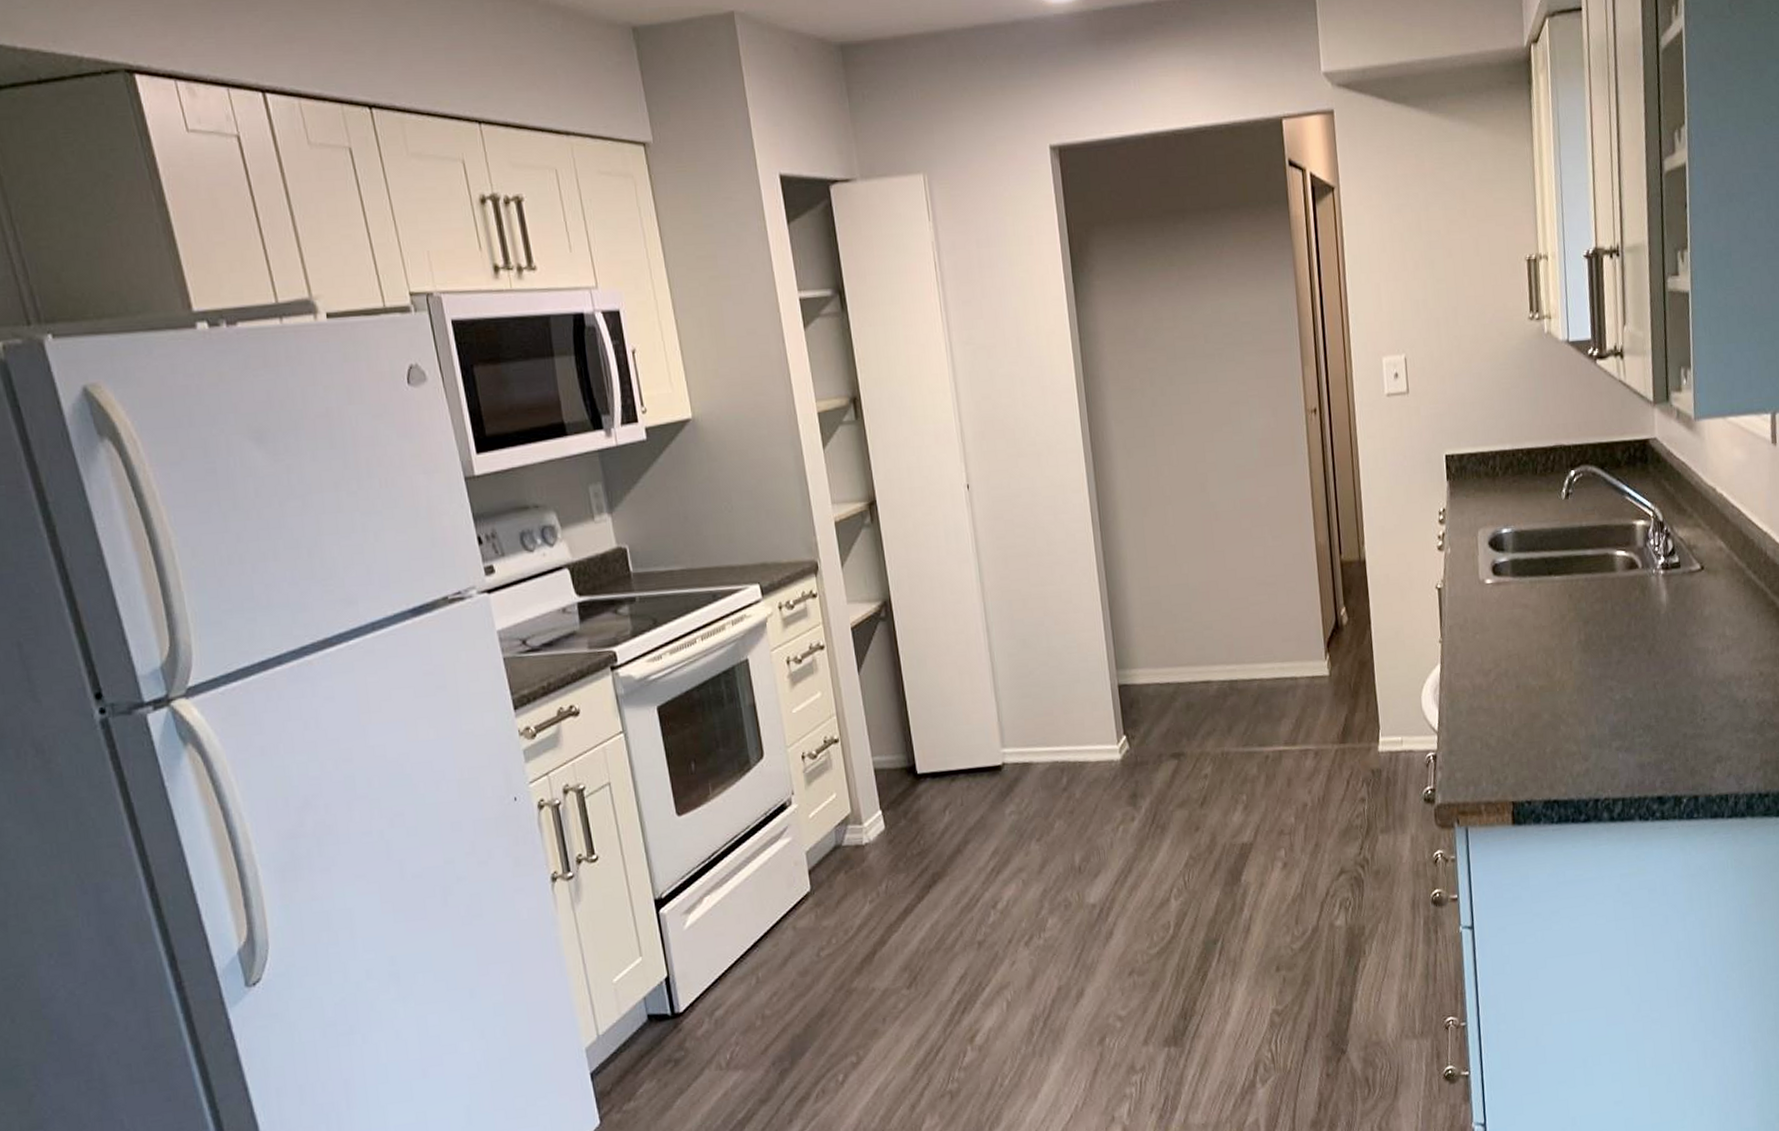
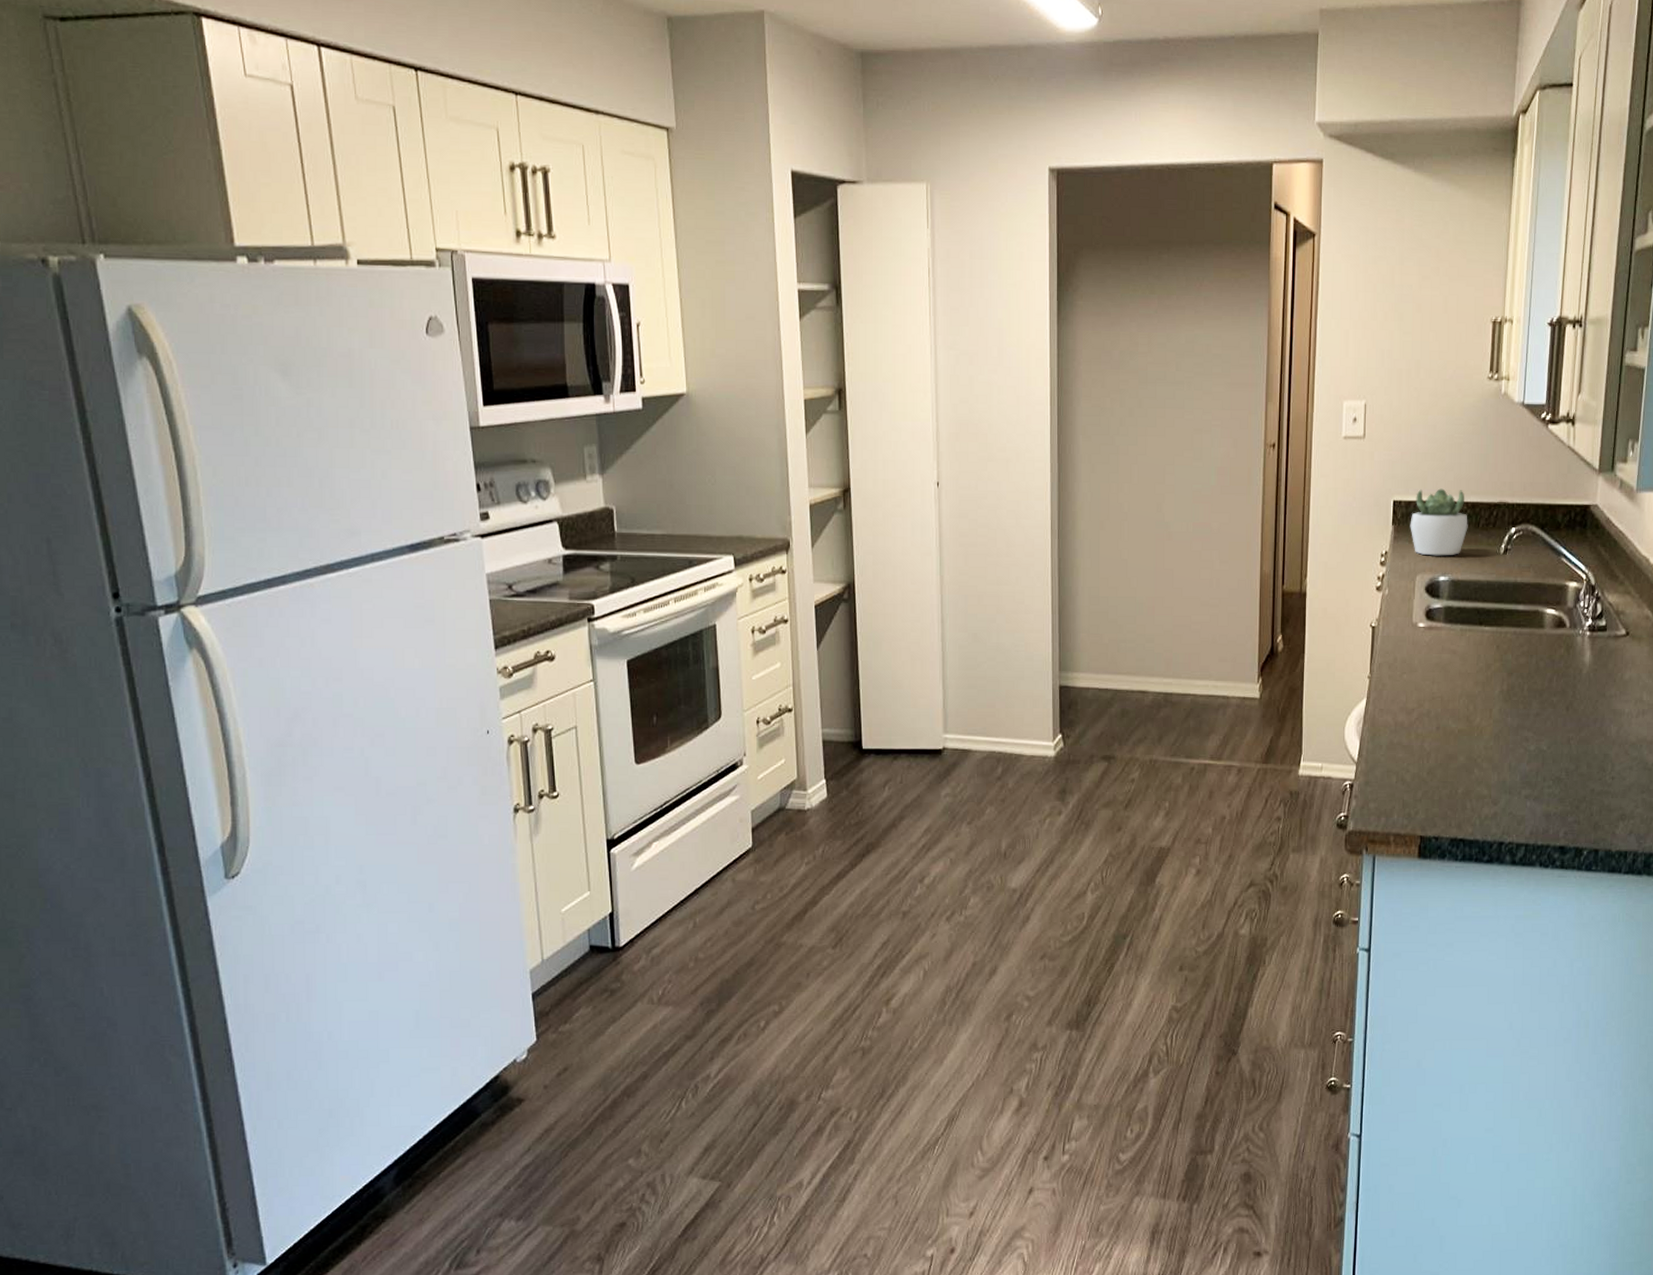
succulent plant: none [1465,437,1526,509] -> present [1410,488,1468,556]

